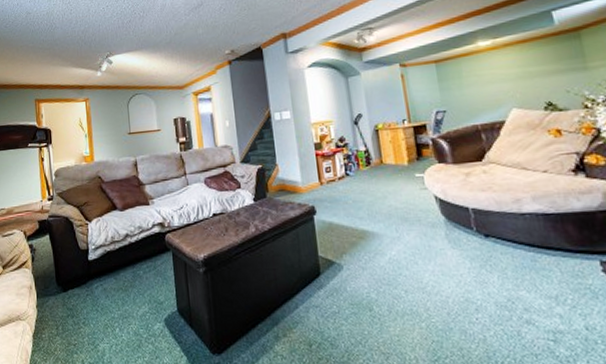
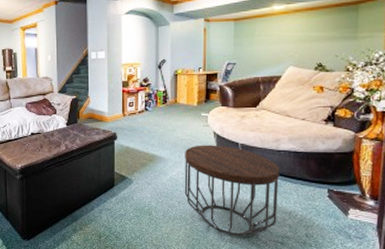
side table: none [402,212,541,334] -> present [184,145,280,236]

